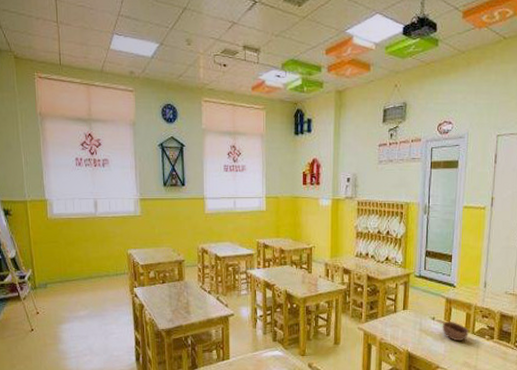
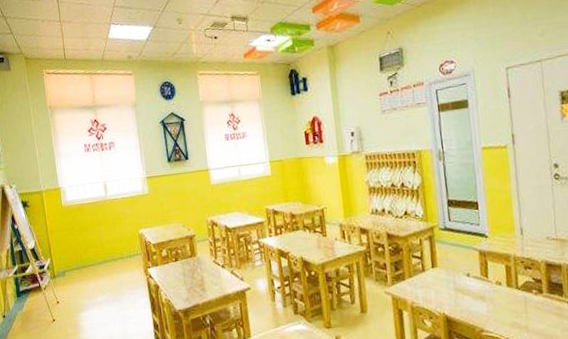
bowl: present [442,321,469,342] -> none [479,276,512,299]

